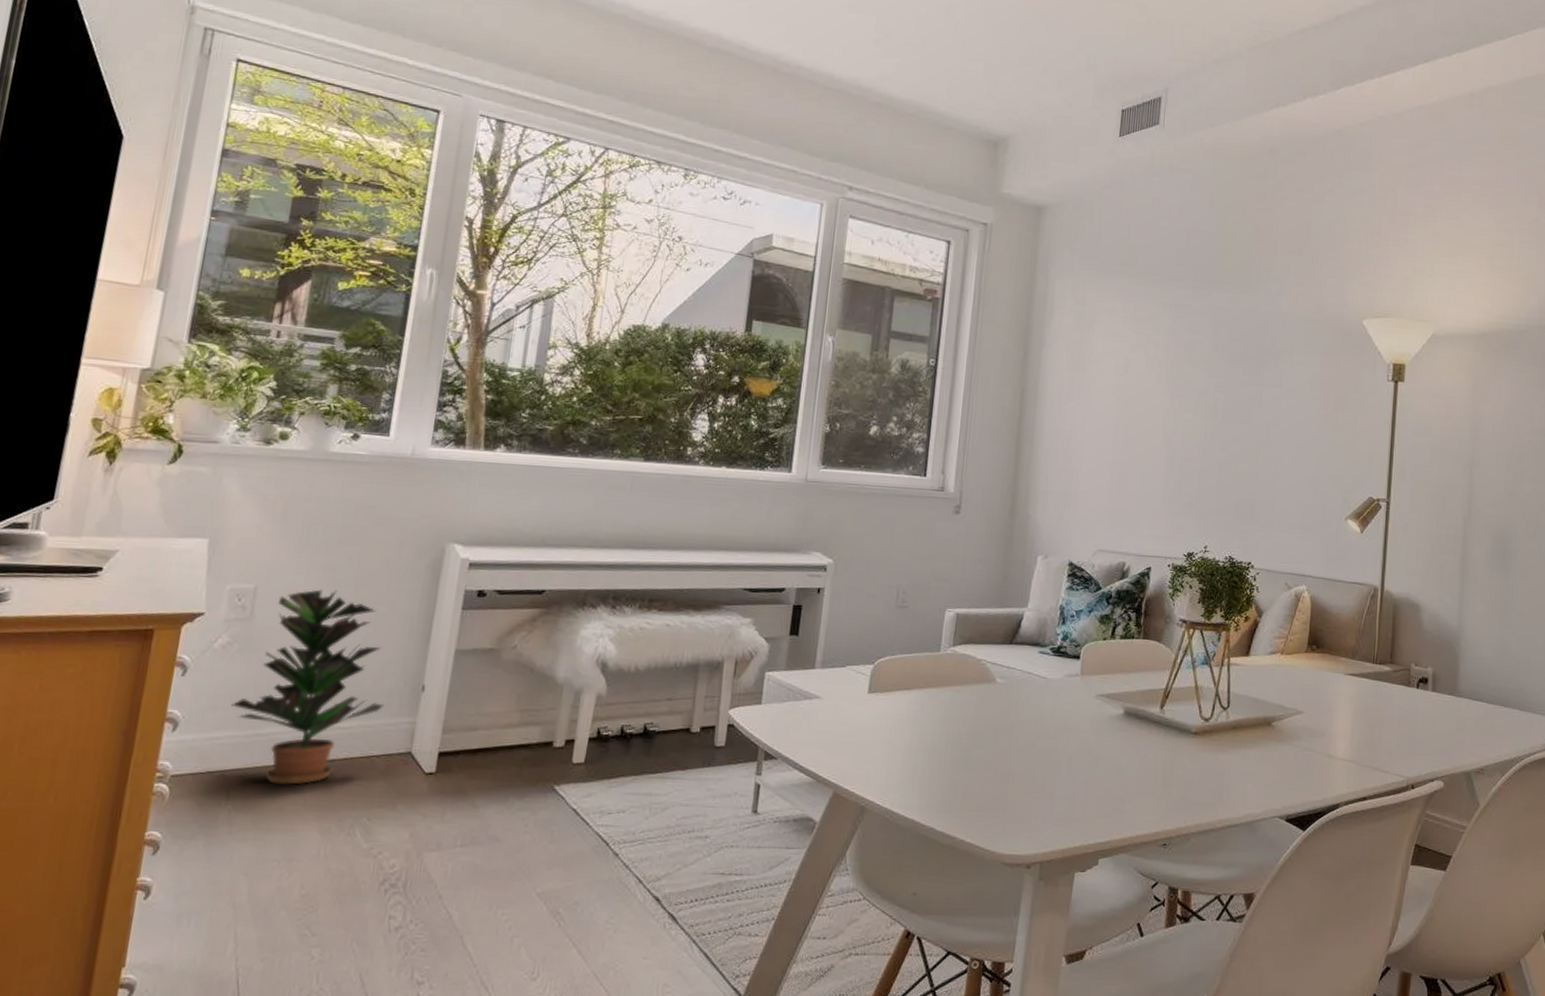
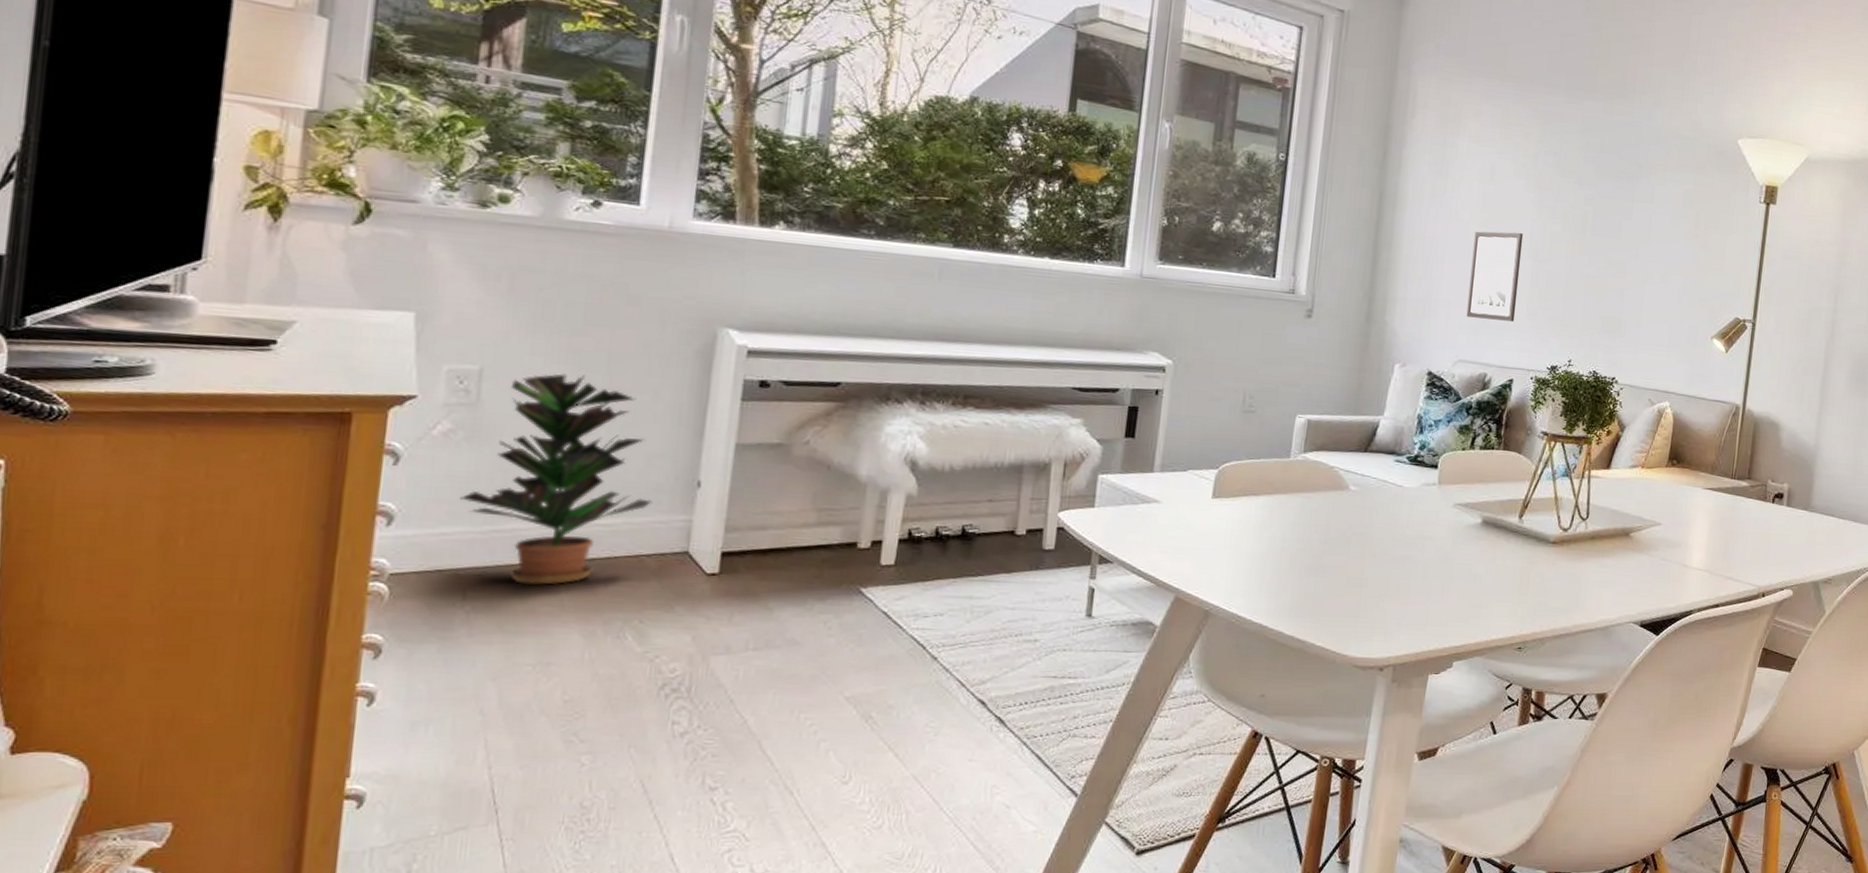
wall art: none [1104,422,1157,510] -> present [1466,231,1524,322]

